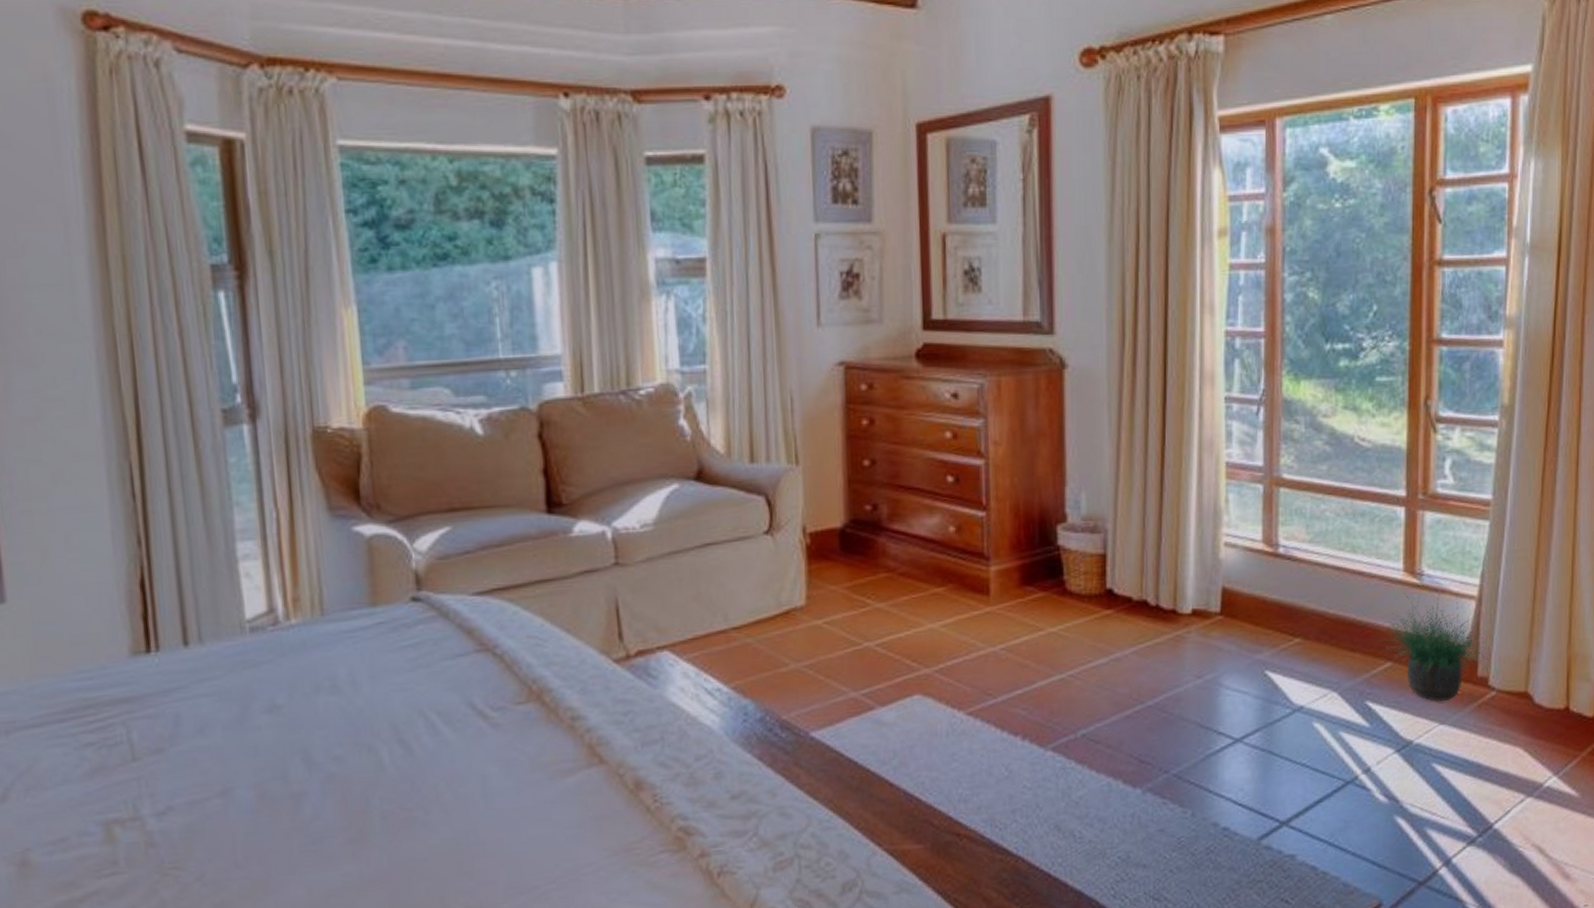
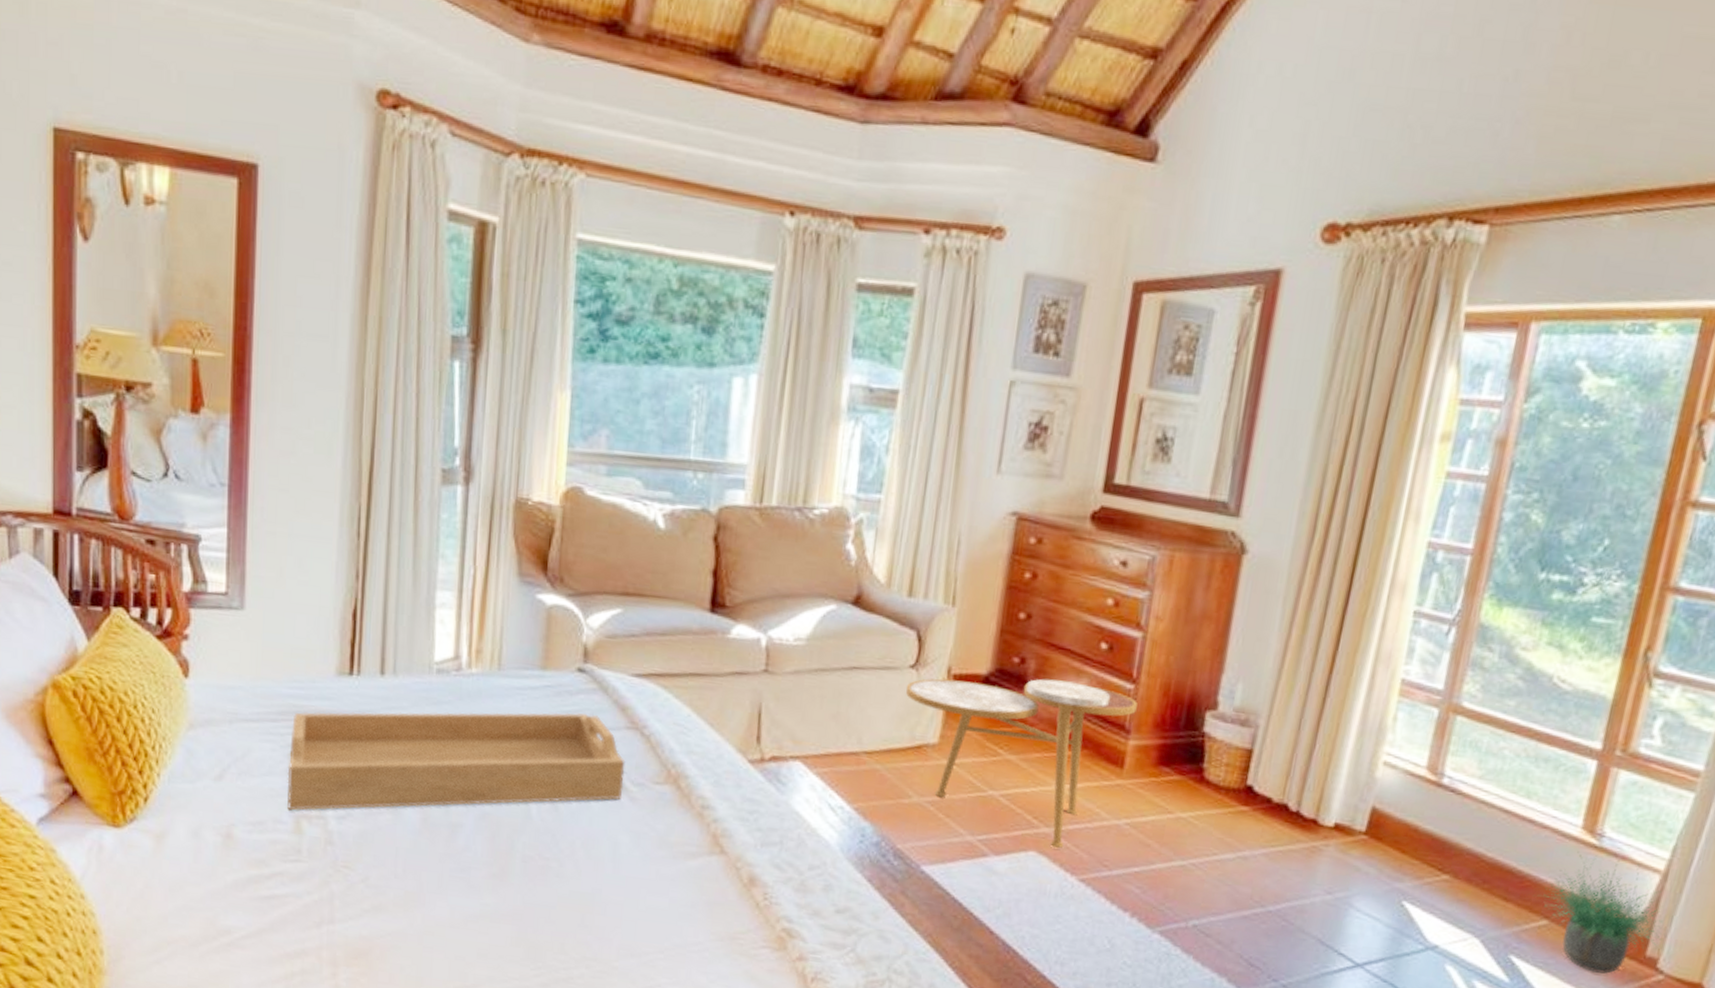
serving tray: none [85,644,484,819] -> present [287,711,626,811]
side table: none [763,519,992,688] -> present [905,678,1138,849]

